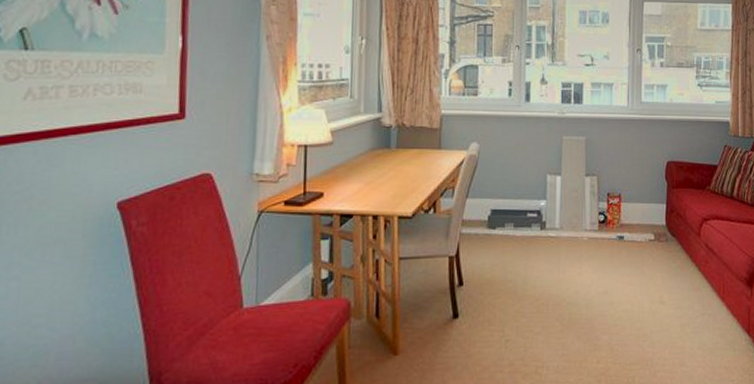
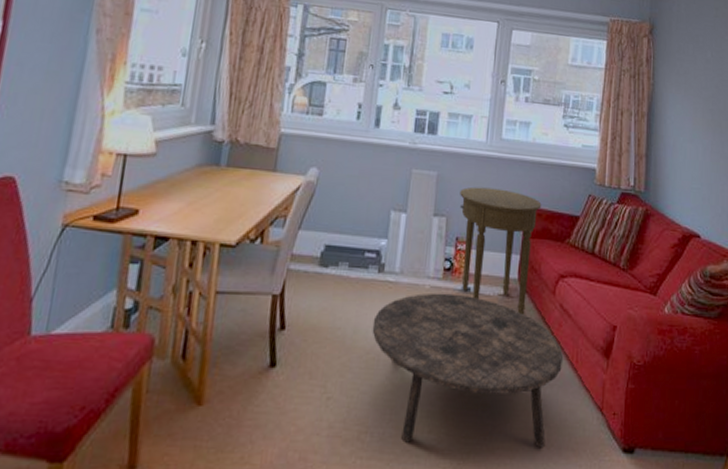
coffee table: none [540,242,711,373] -> present [372,292,563,448]
side table: none [608,147,682,257] -> present [460,186,542,316]

